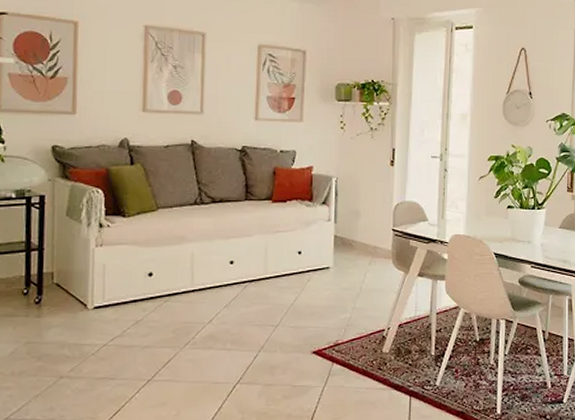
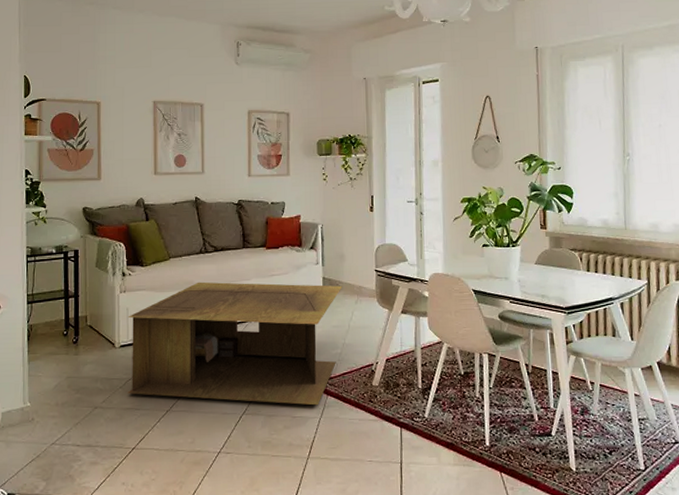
coffee table: none [100,236,356,374] -> present [127,281,342,406]

